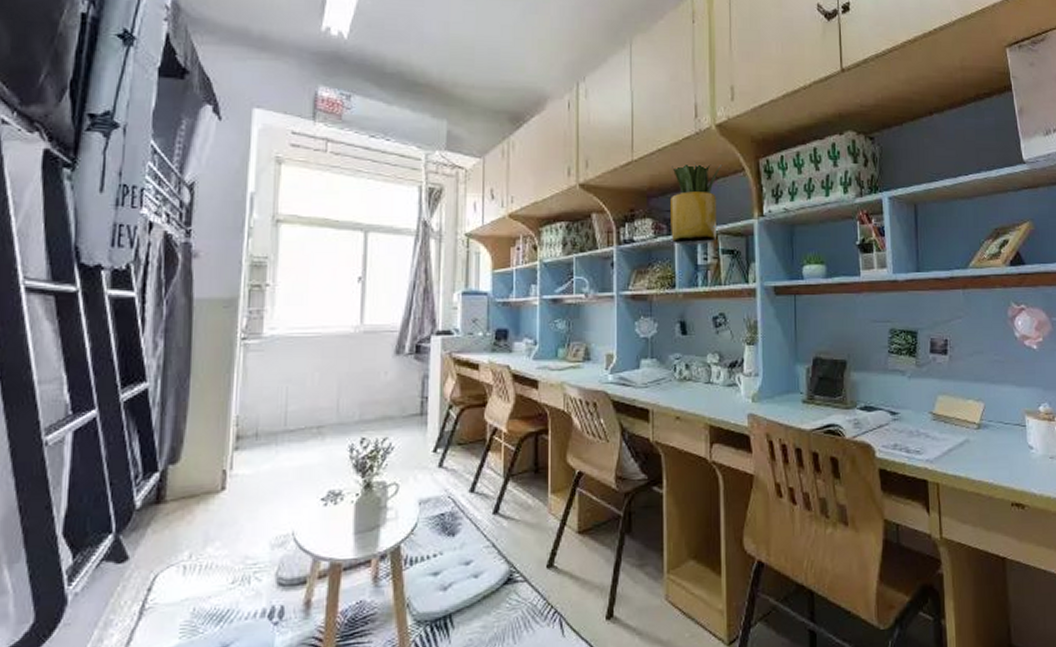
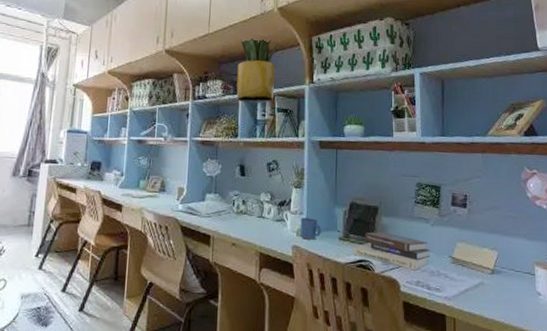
mug: none [756,380,782,406] -> present [300,218,322,240]
books: none [819,390,908,432] -> present [353,232,430,271]

